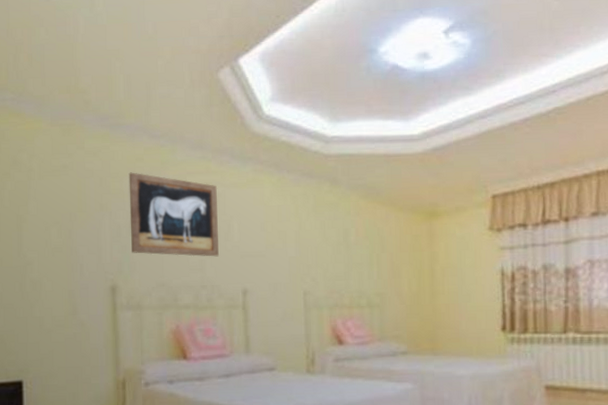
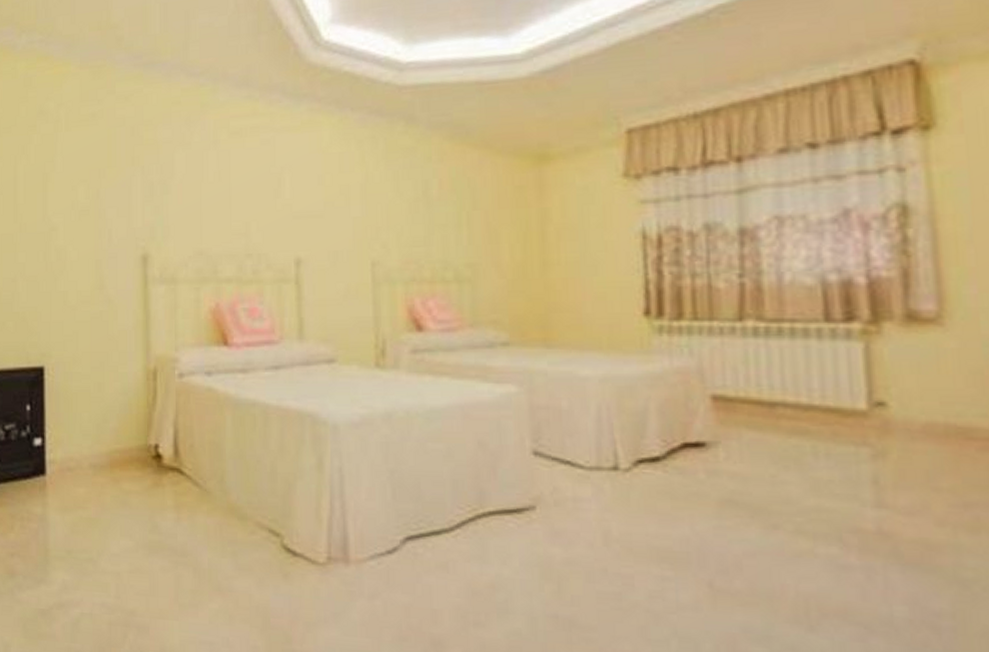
wall art: present [128,172,219,257] -> none [163,118,267,219]

